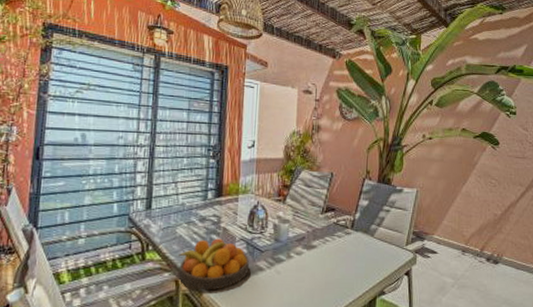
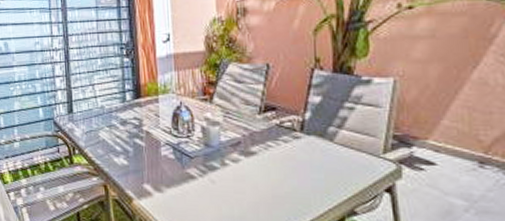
fruit bowl: present [178,238,249,291] -> none [104,142,178,198]

